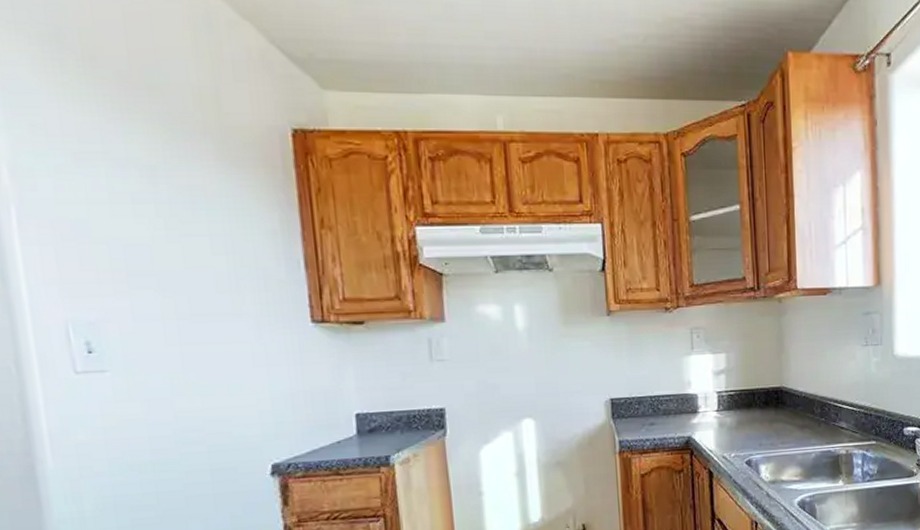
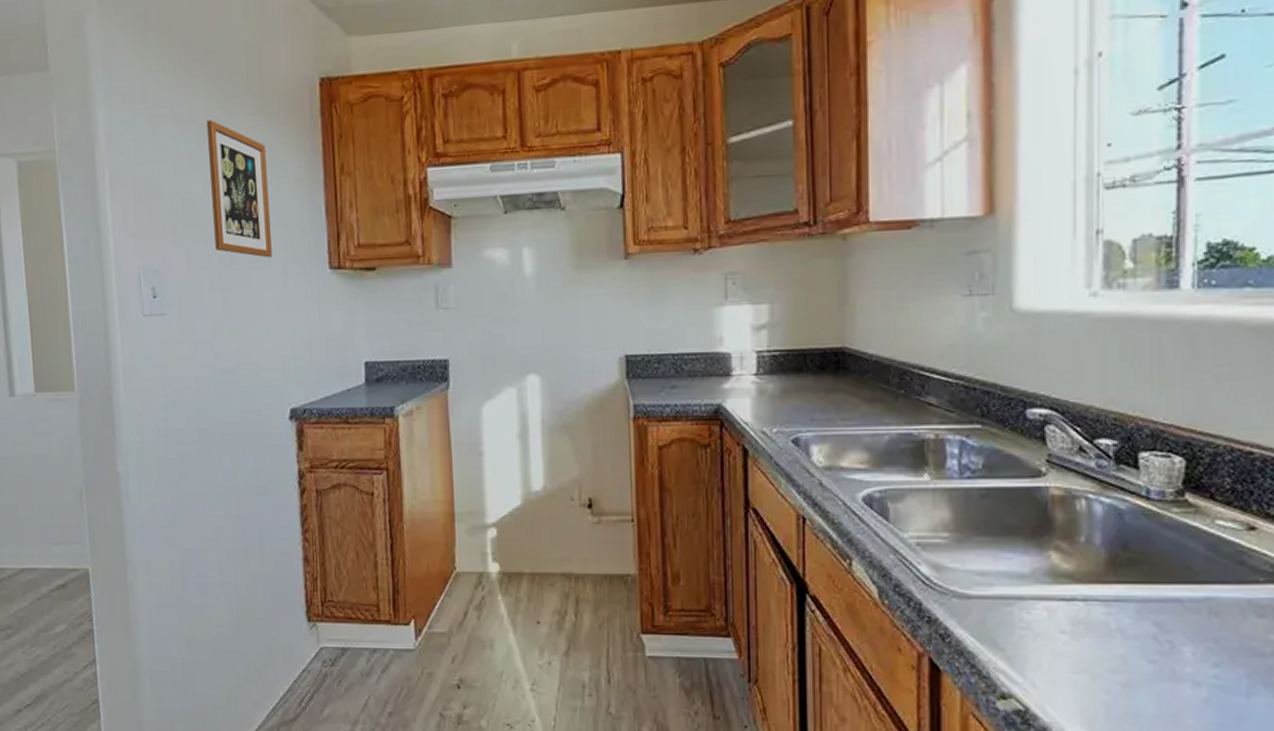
picture frame: none [152,161,243,311] -> present [207,119,272,258]

